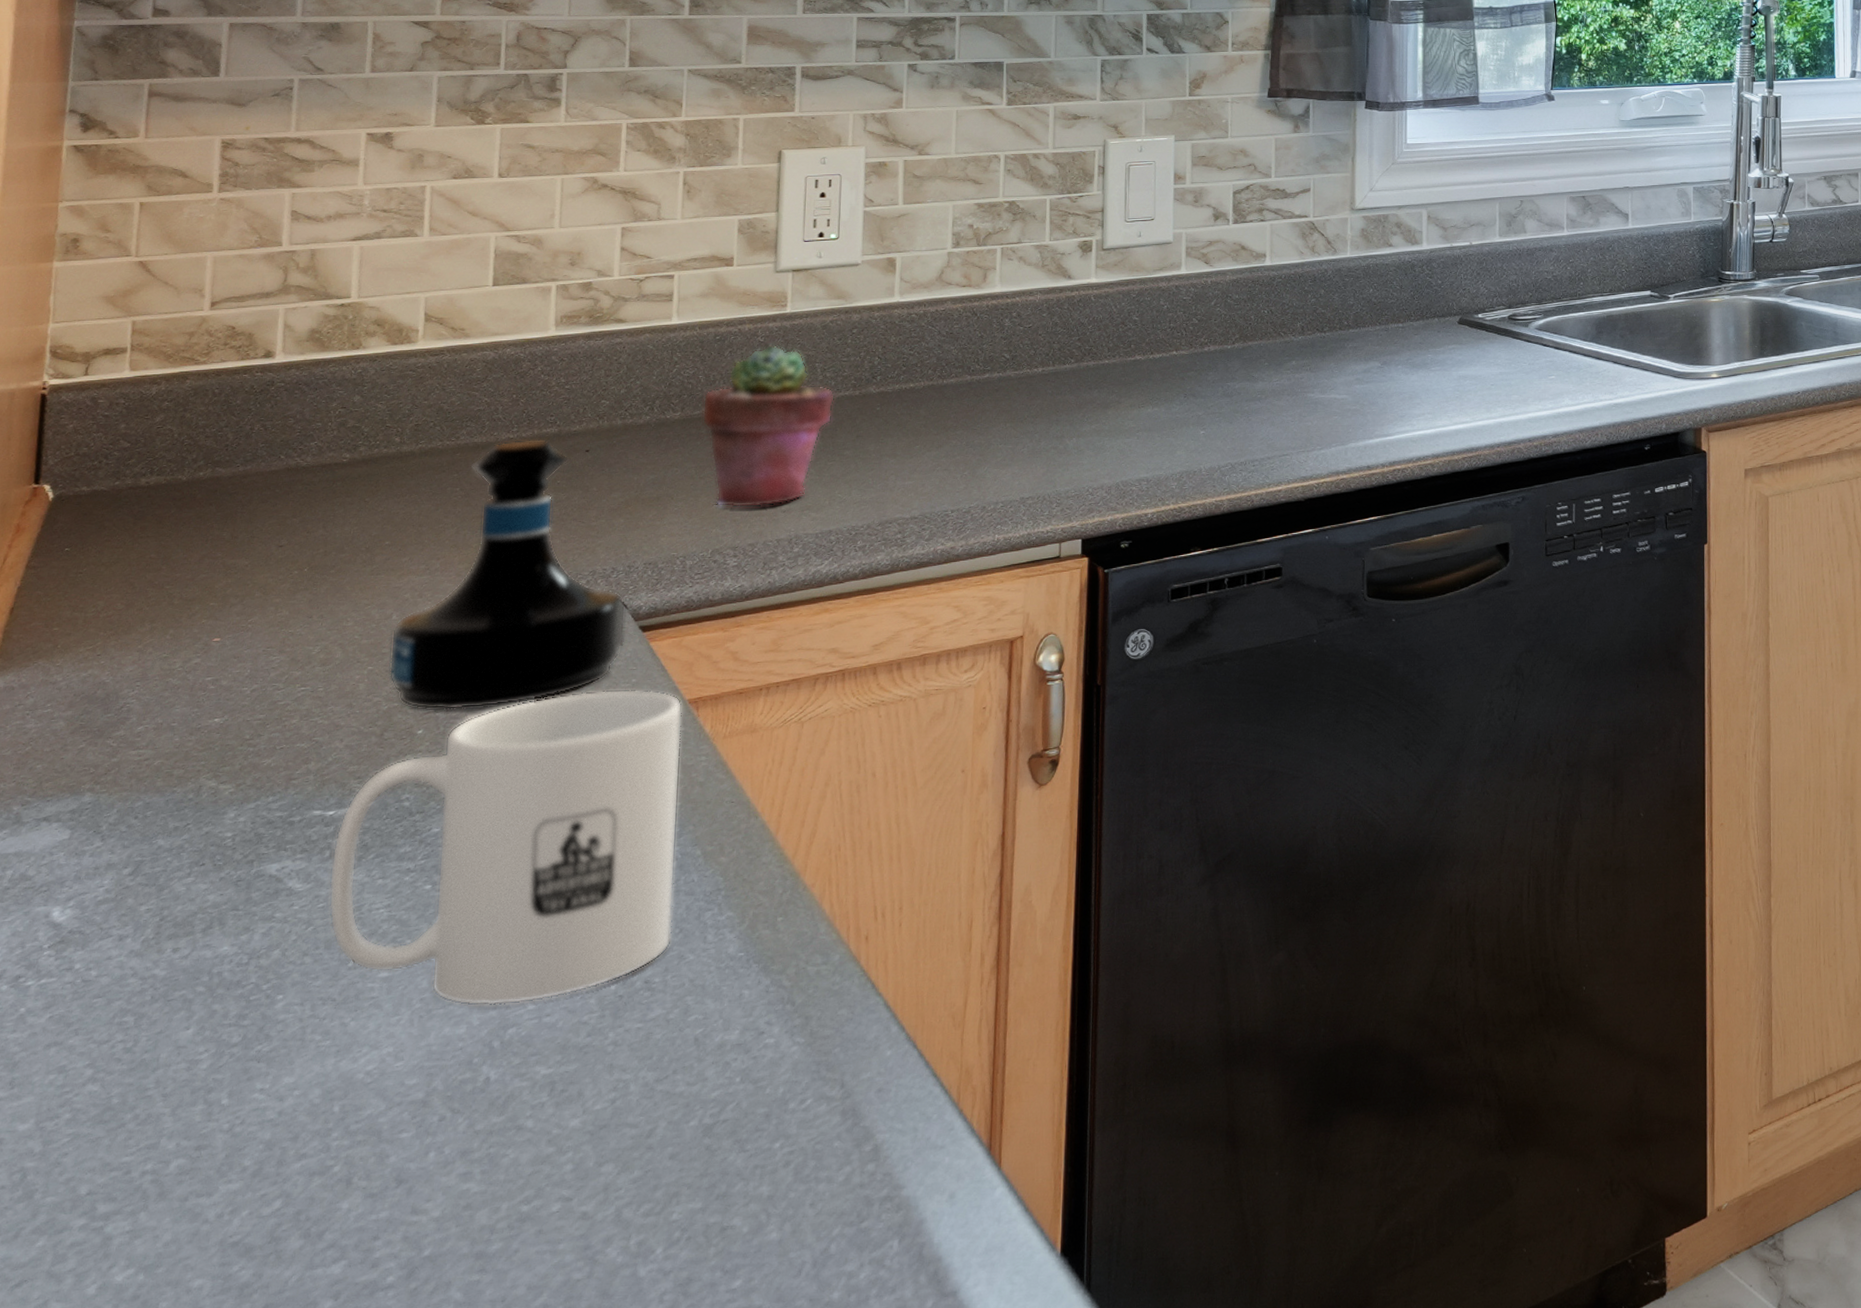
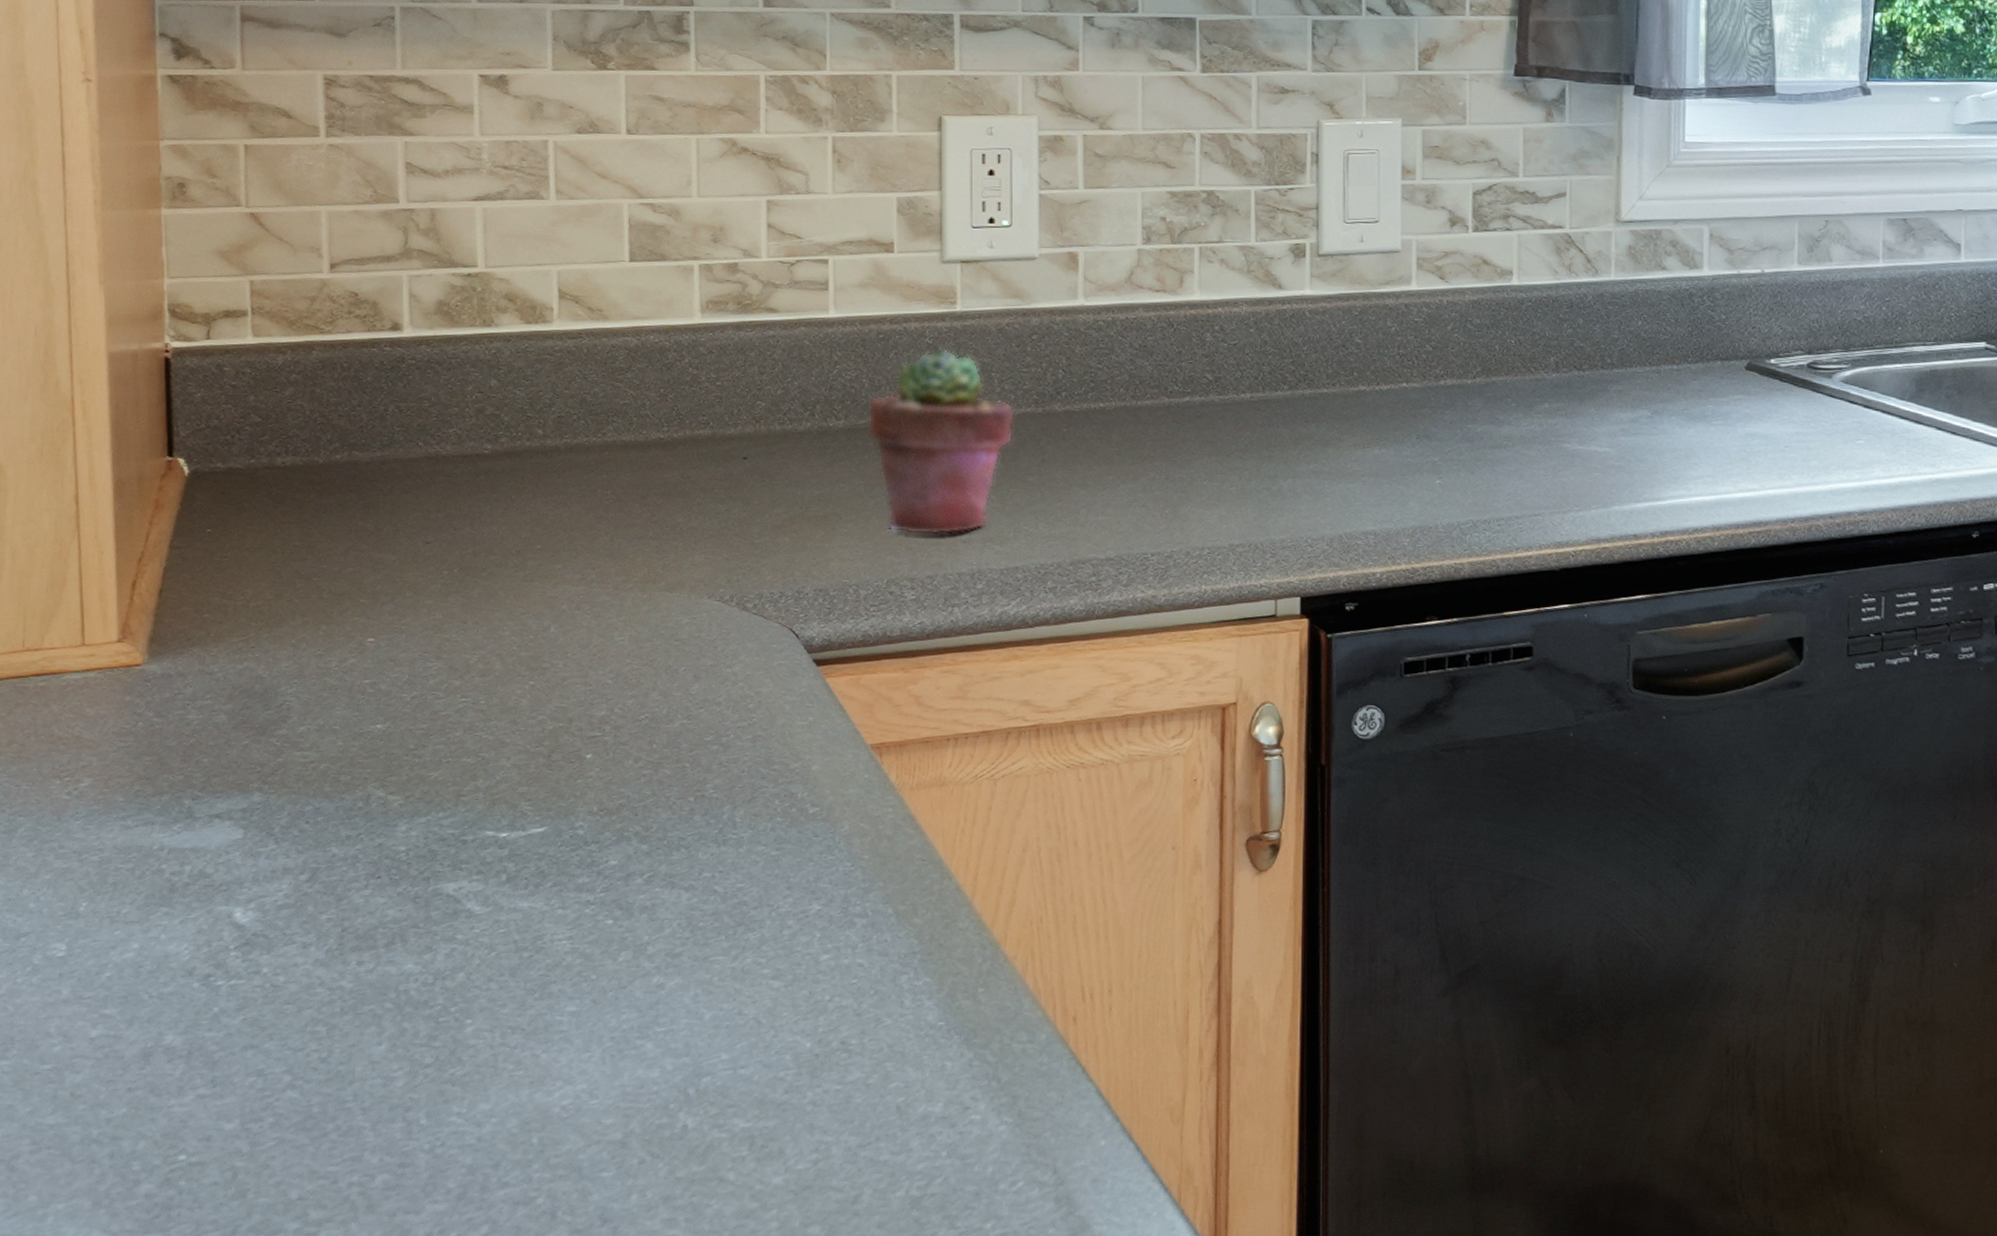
mug: present [328,689,683,1006] -> none [508,726,867,1053]
tequila bottle: present [389,439,626,711] -> none [551,441,798,737]

